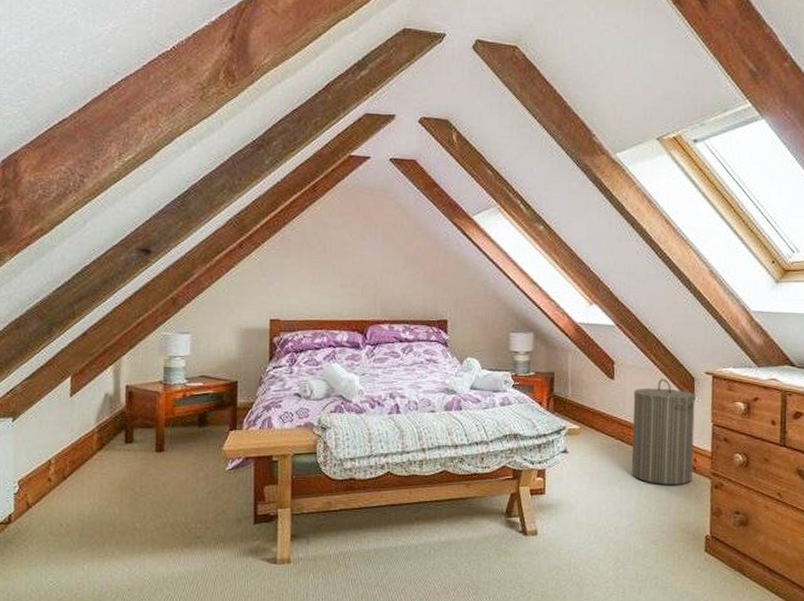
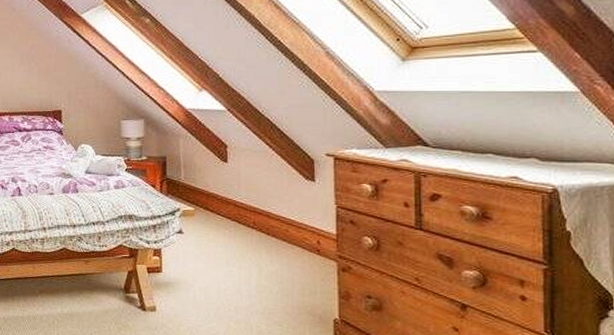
laundry hamper: present [632,378,696,485] -> none [249,160,316,267]

